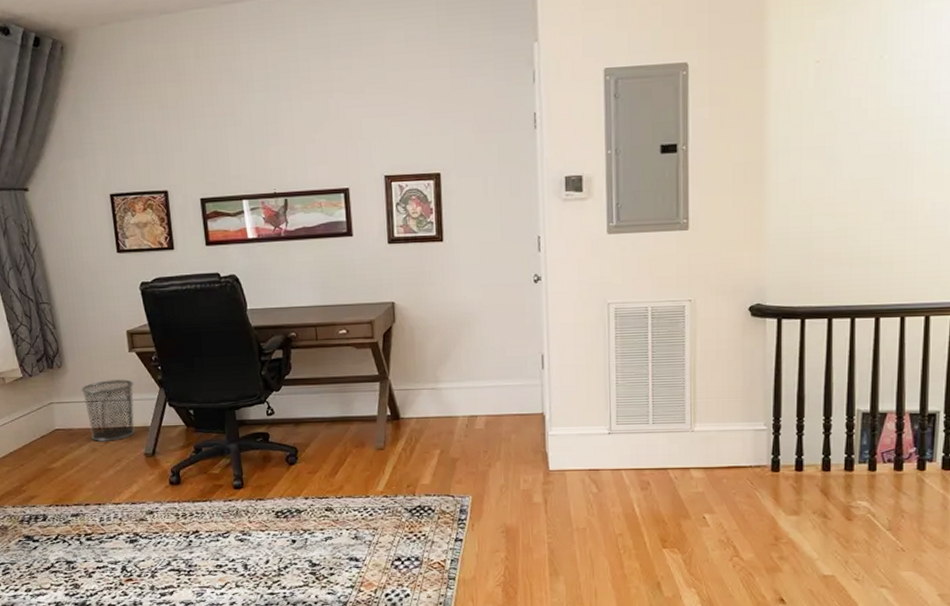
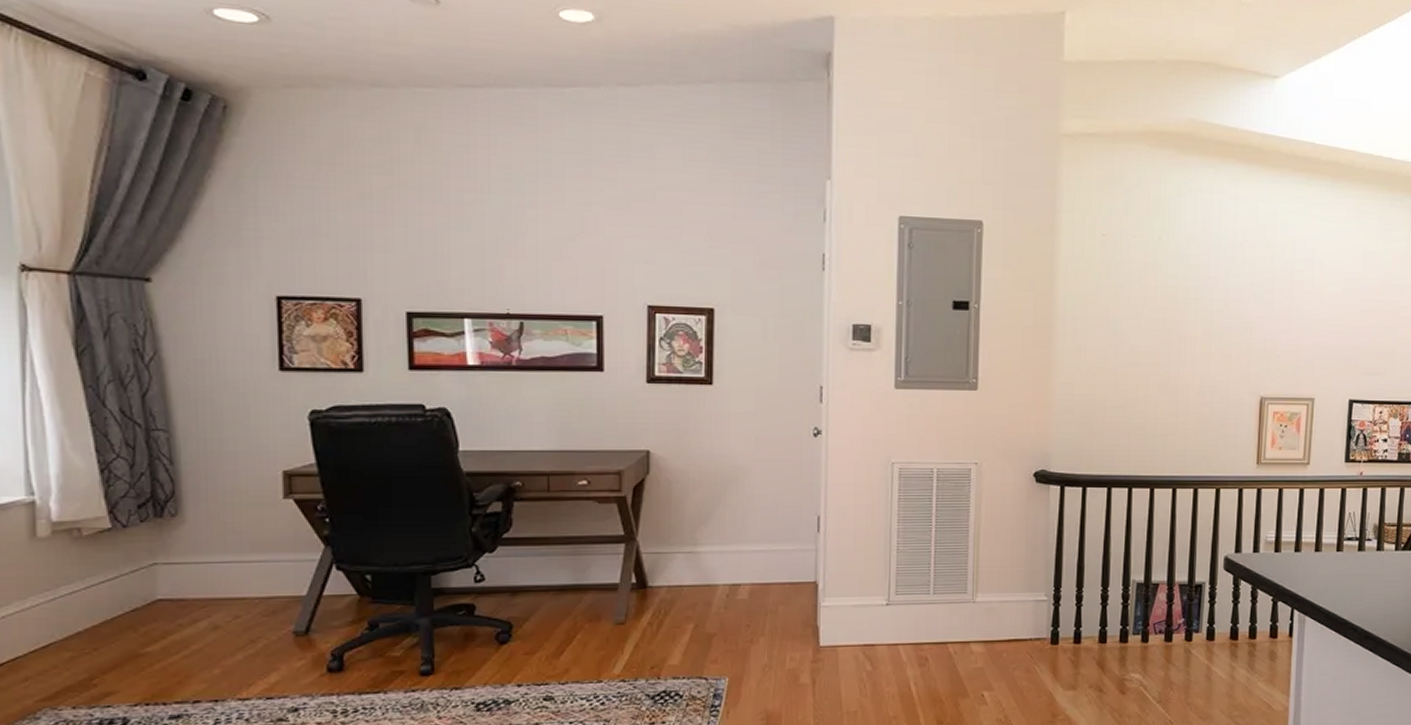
waste bin: present [81,378,135,442] -> none [204,532,286,616]

